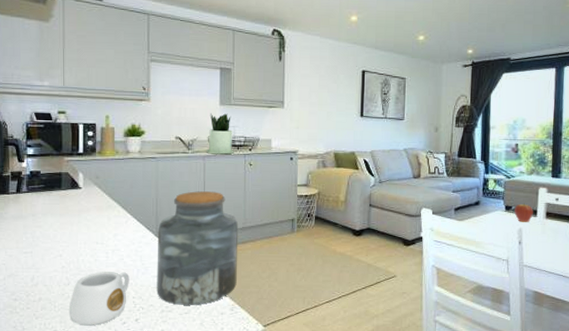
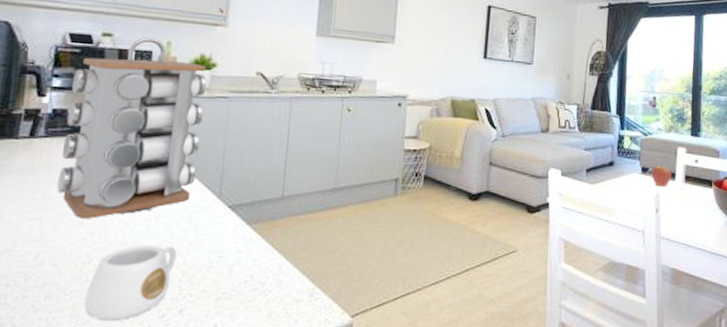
spice rack: none [40,113,139,252] -> present [57,37,207,219]
jar: present [157,191,239,305] -> none [212,141,329,290]
planter: present [206,113,234,155] -> none [293,45,330,97]

